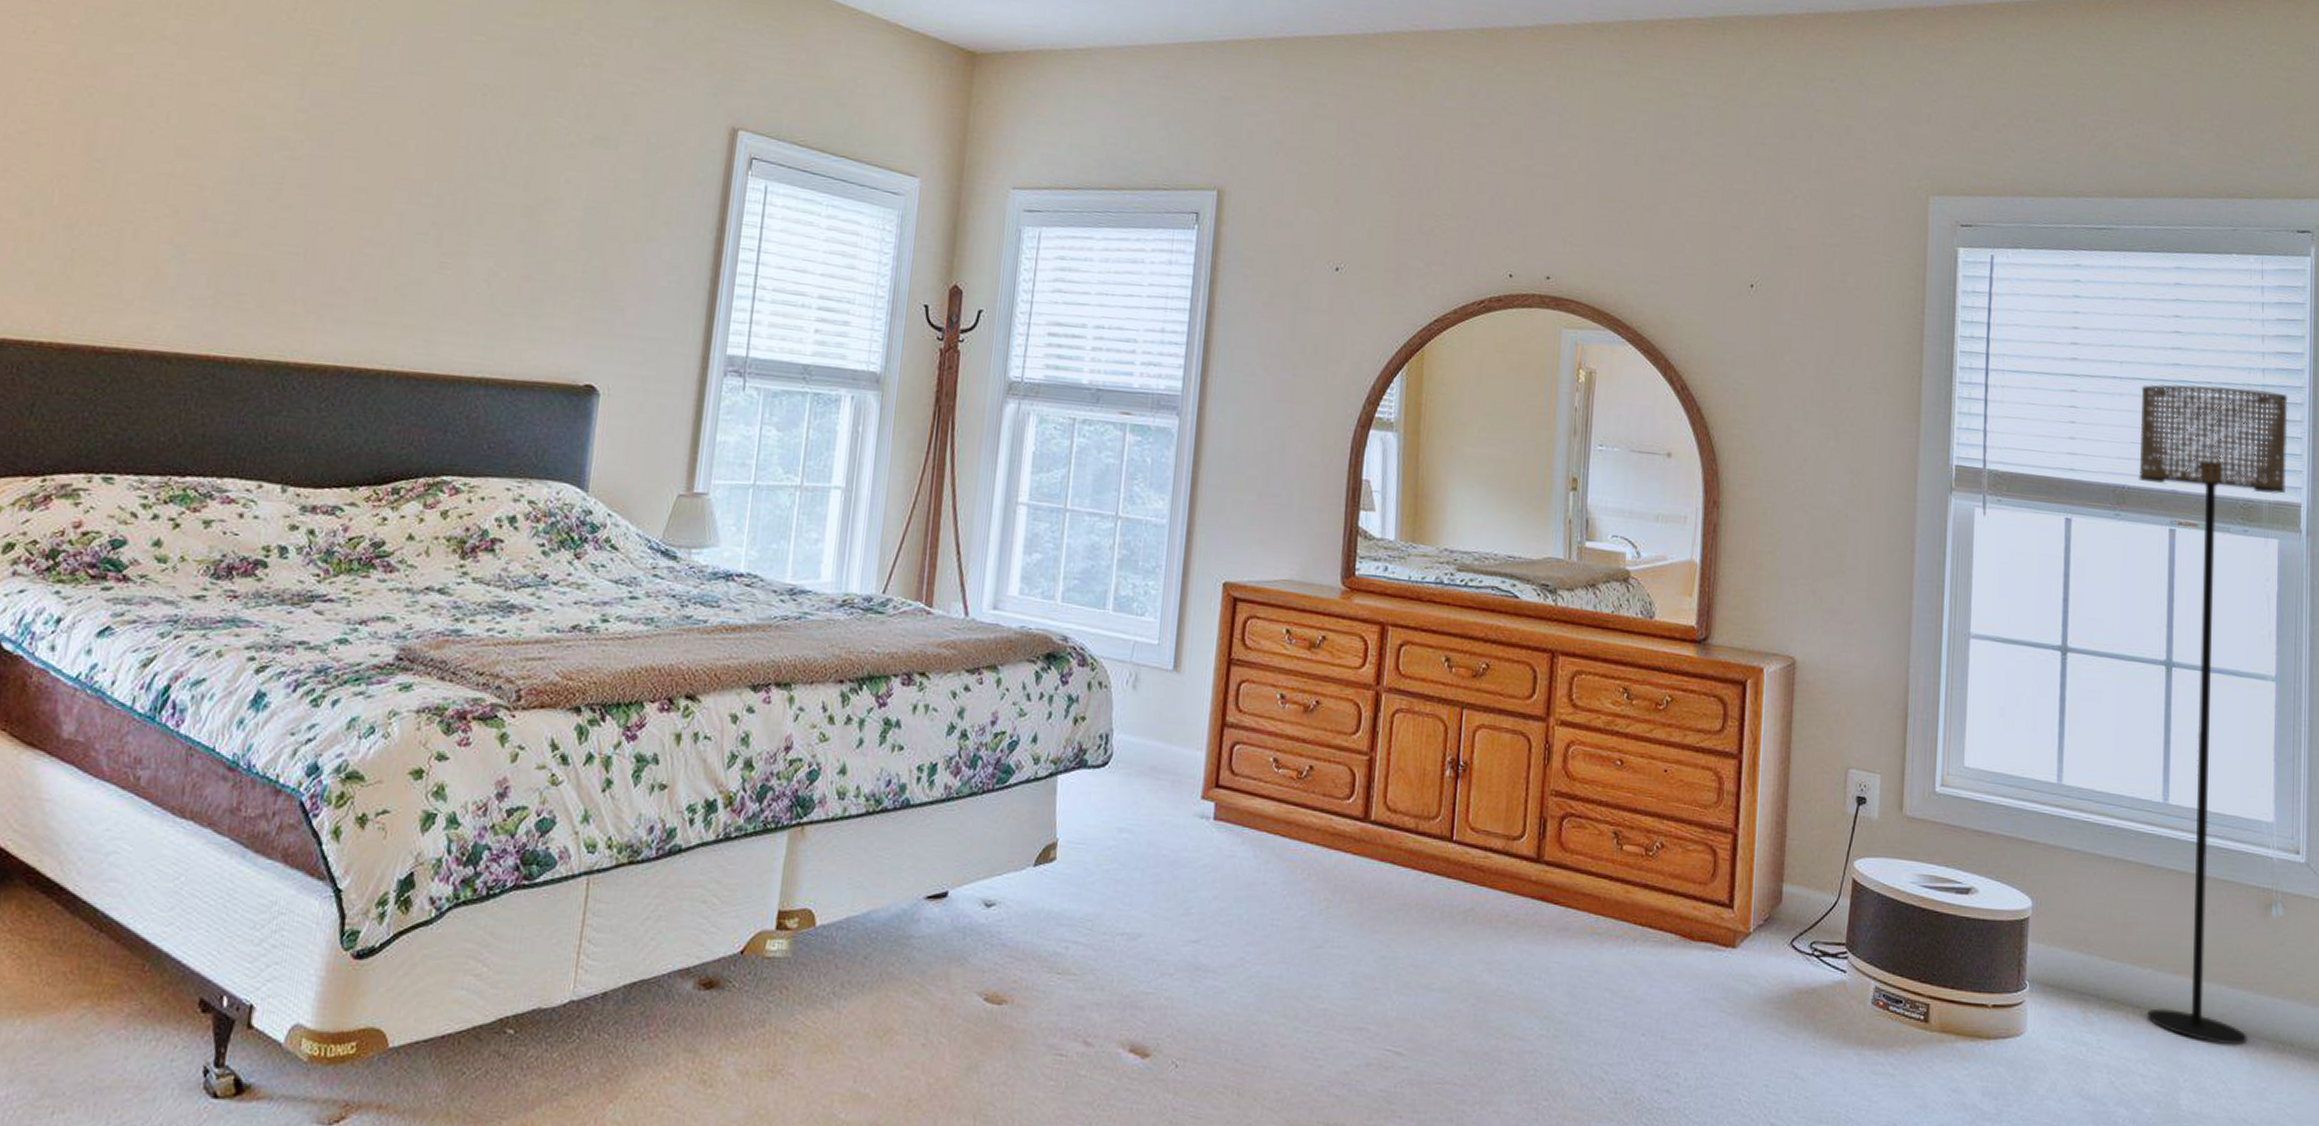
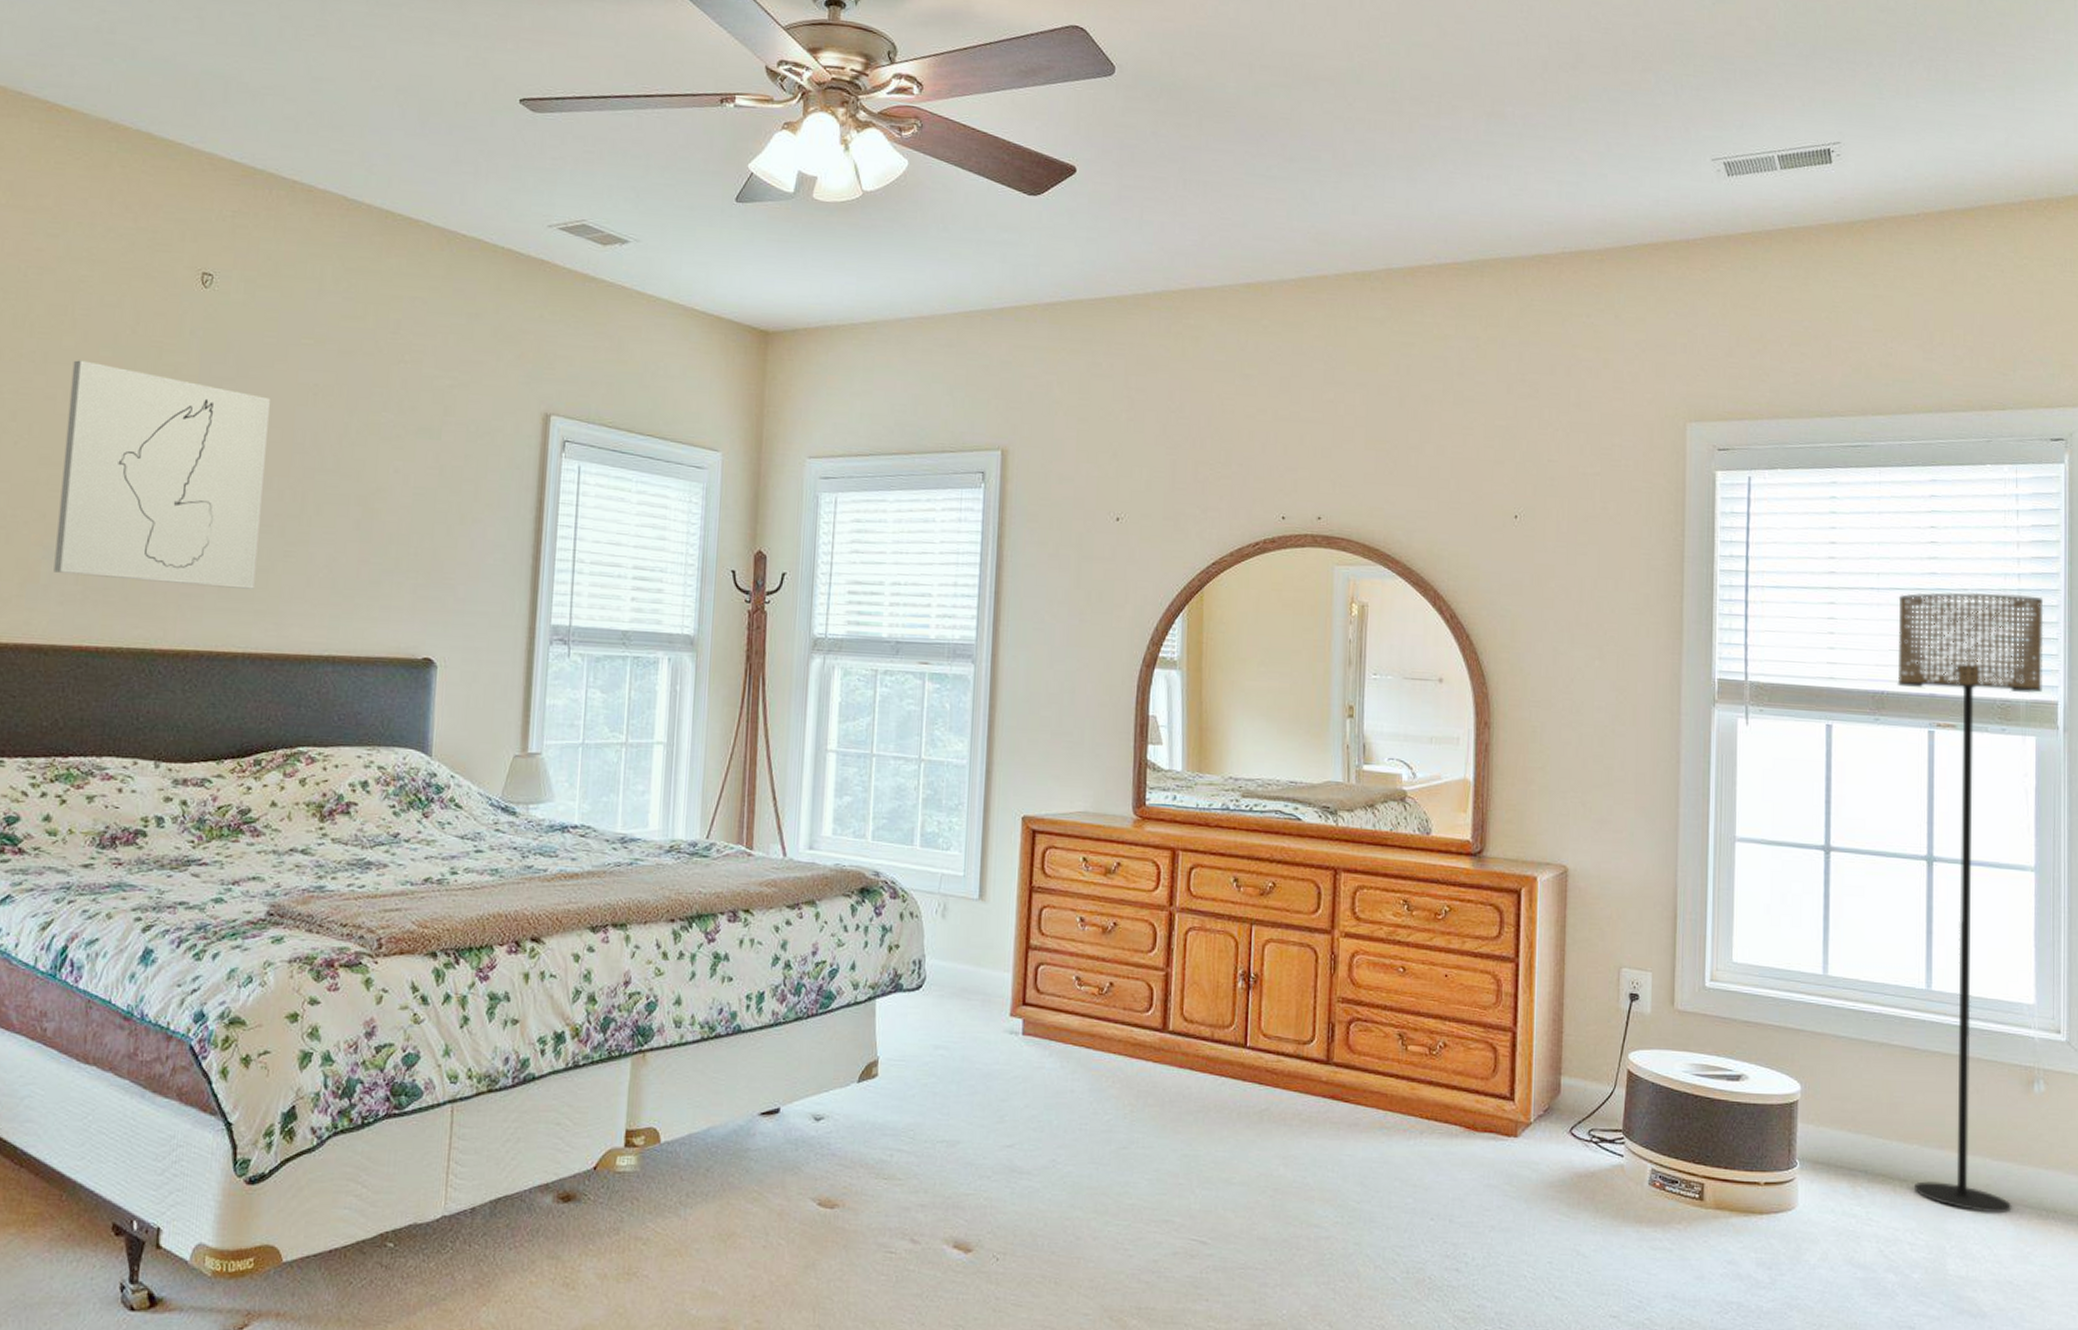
wall art: none [183,45,436,302] -> present [53,360,271,589]

